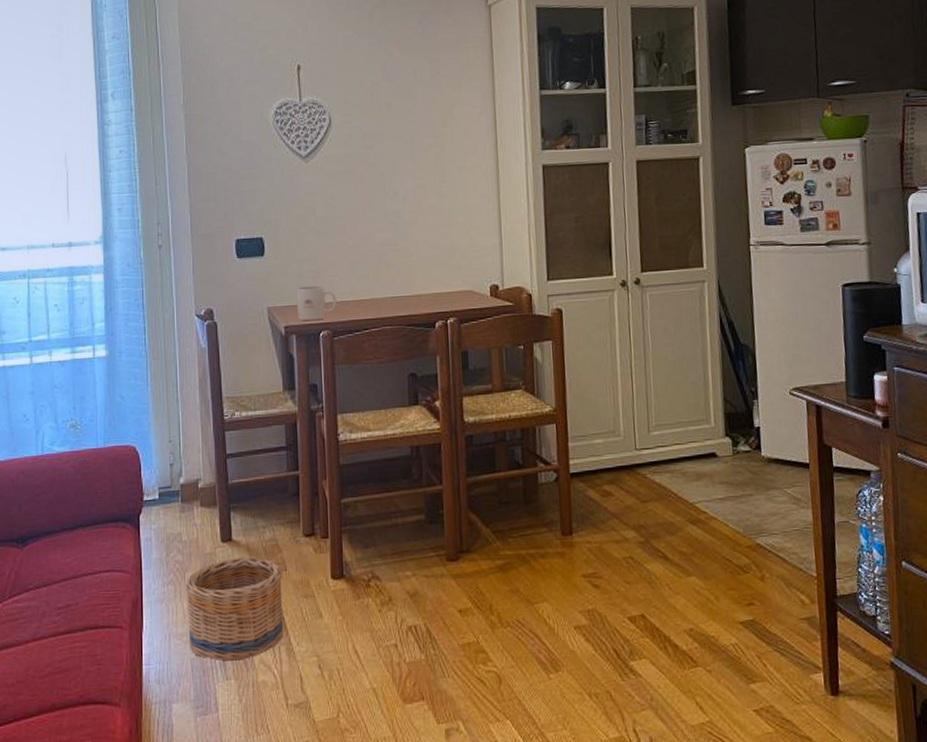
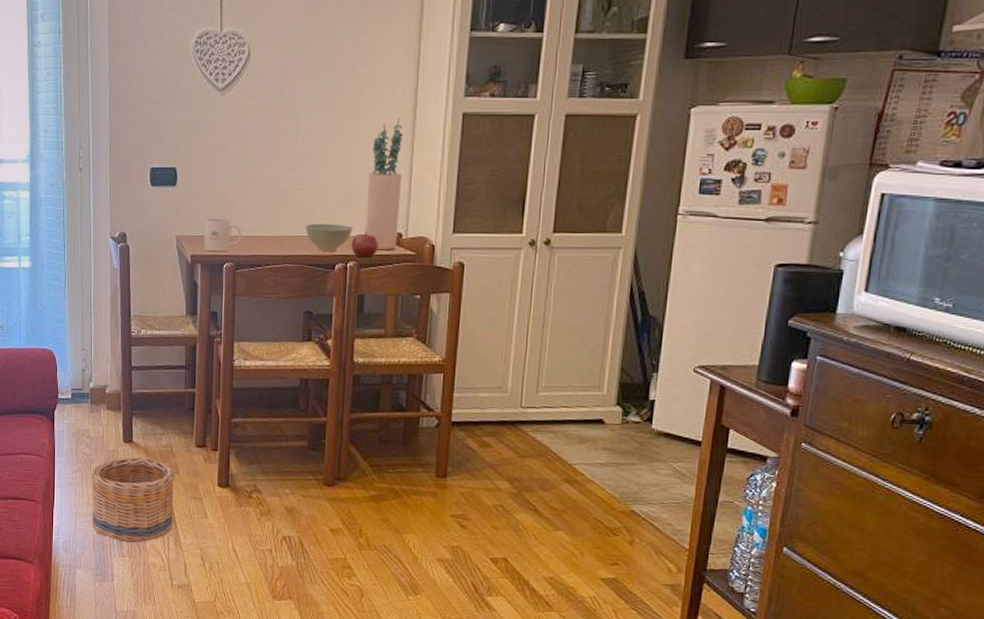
bowl: none [401,281,450,311] -> present [305,223,353,252]
fruit: none [449,286,477,313] -> present [351,231,378,258]
vase: none [459,174,495,304] -> present [364,118,404,251]

